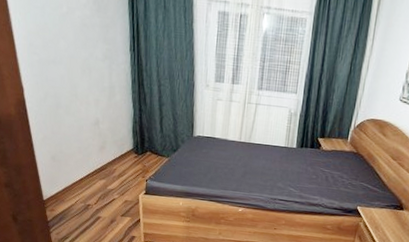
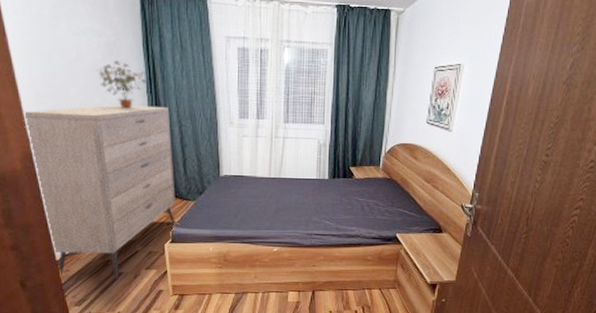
dresser: none [18,60,152,223] -> present [23,104,176,280]
potted plant: none [85,16,130,65] -> present [96,60,146,109]

